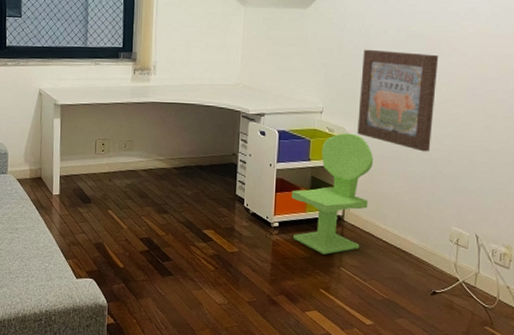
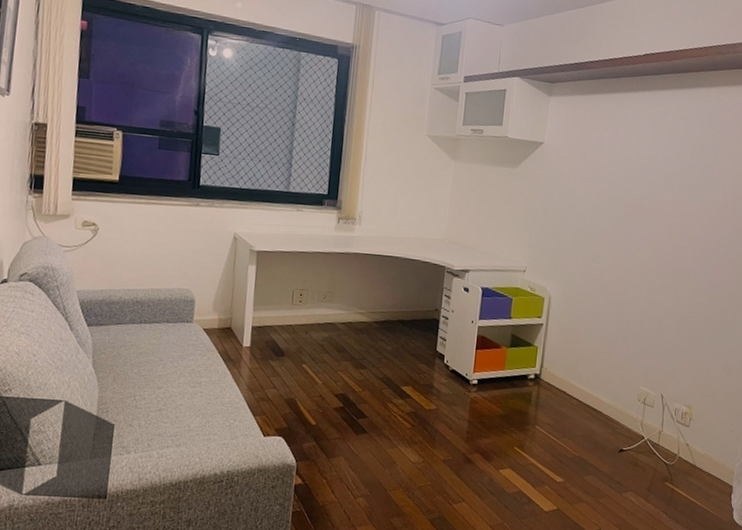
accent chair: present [291,133,373,255] -> none [491,292,571,413]
wall art: present [357,49,439,152] -> none [557,211,636,314]

